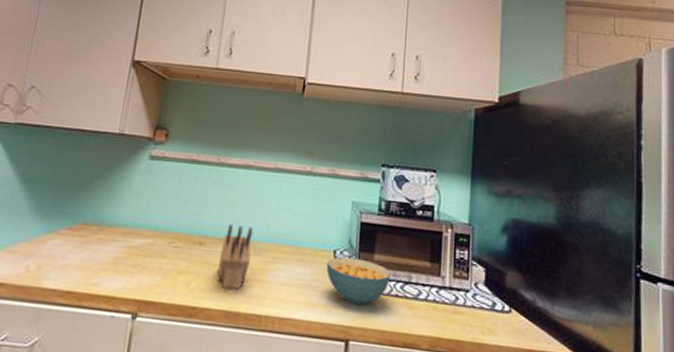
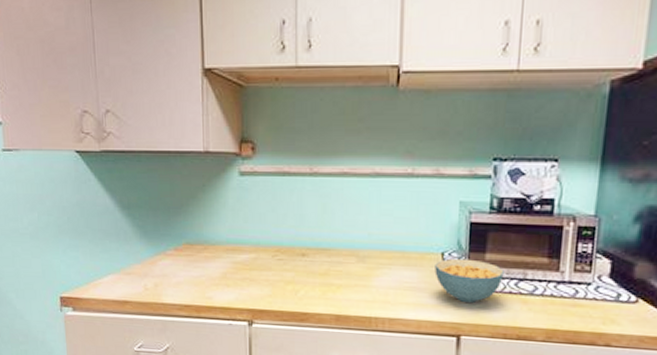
knife block: present [217,224,253,289] -> none [324,234,355,295]

